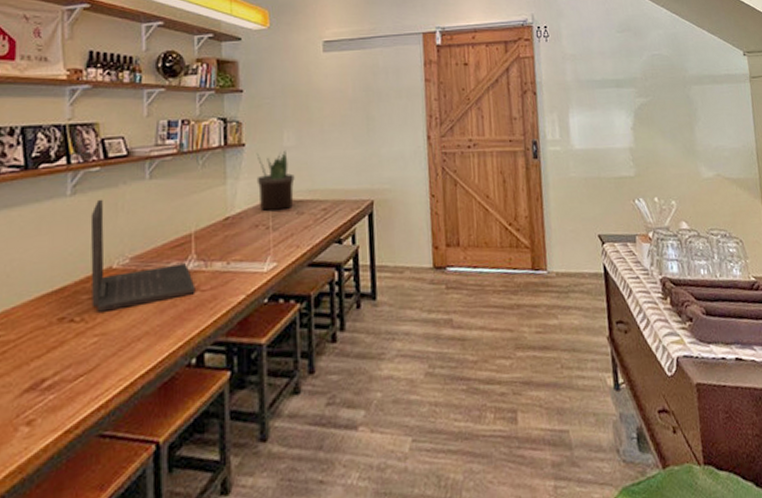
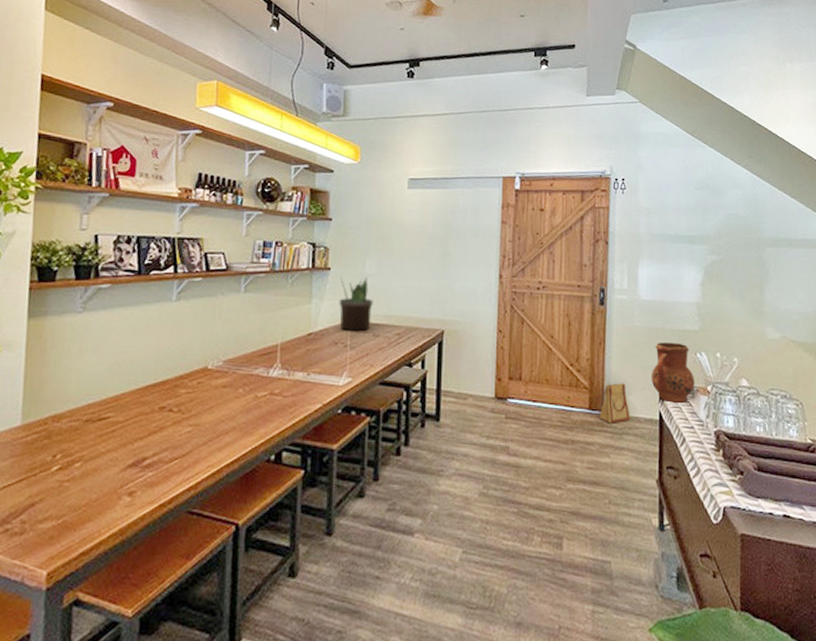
laptop: present [90,199,195,312] -> none [188,306,278,406]
shopping bag: none [543,238,576,283] -> present [599,383,631,423]
pitcher: none [591,190,636,254] -> present [651,342,695,403]

